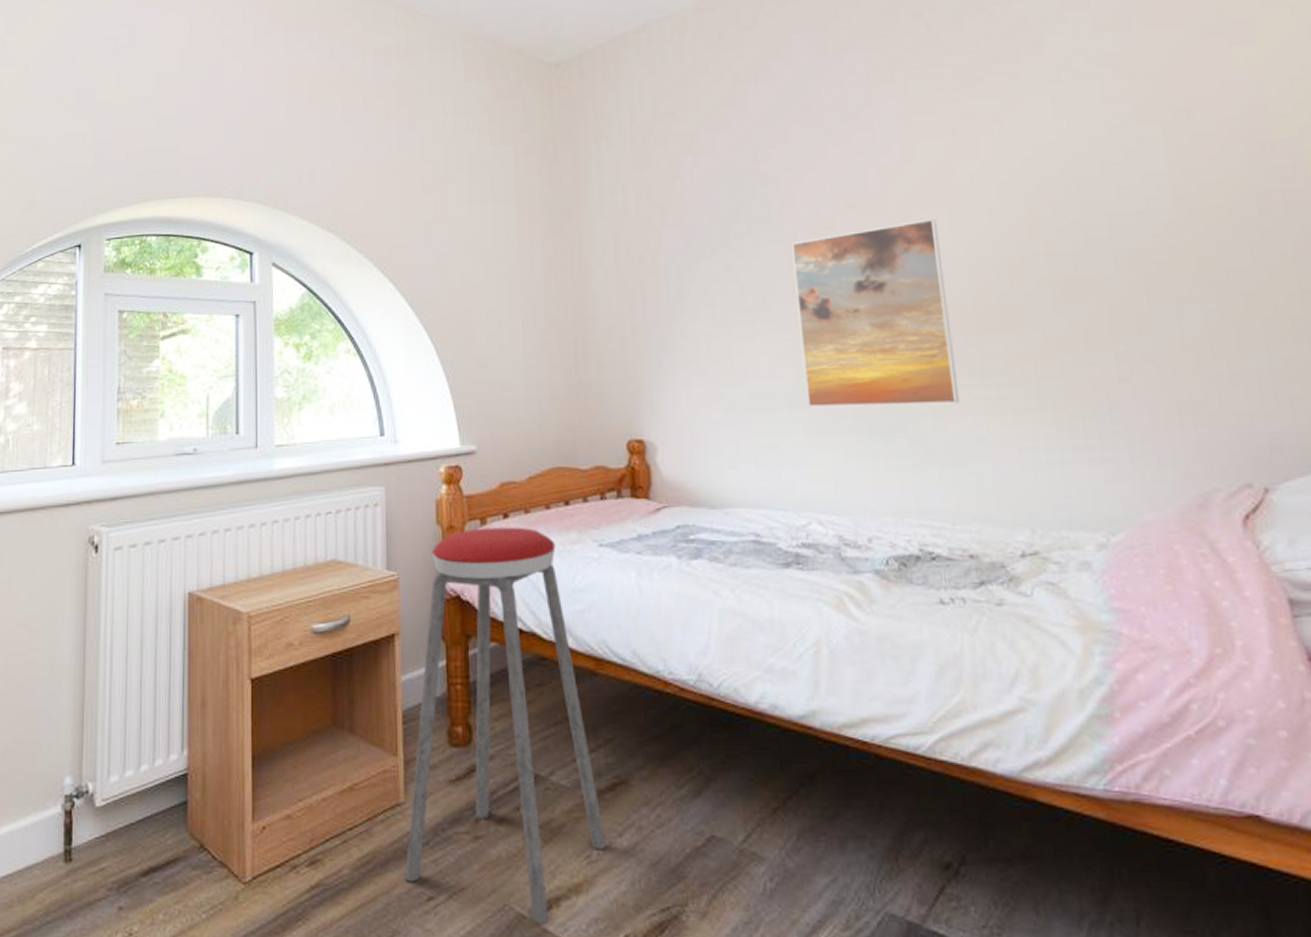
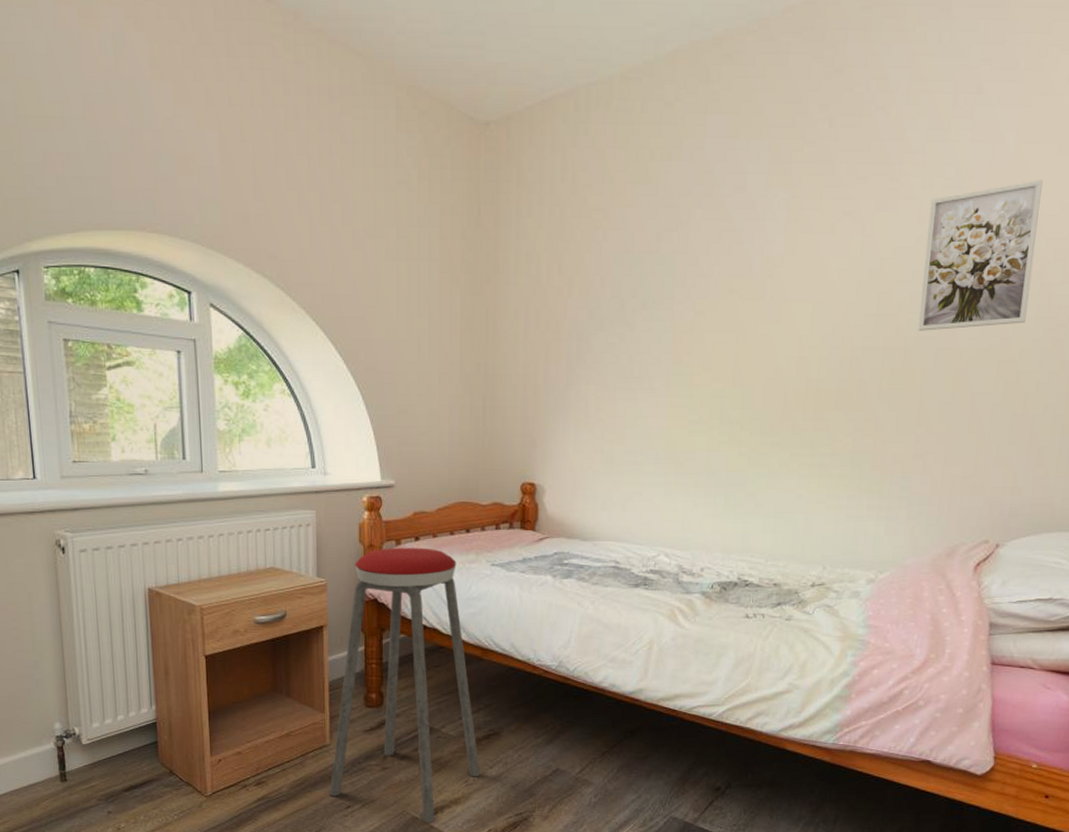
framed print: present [792,218,960,408] -> none [670,308,802,468]
wall art: none [1063,61,1218,232] -> present [918,179,1043,331]

